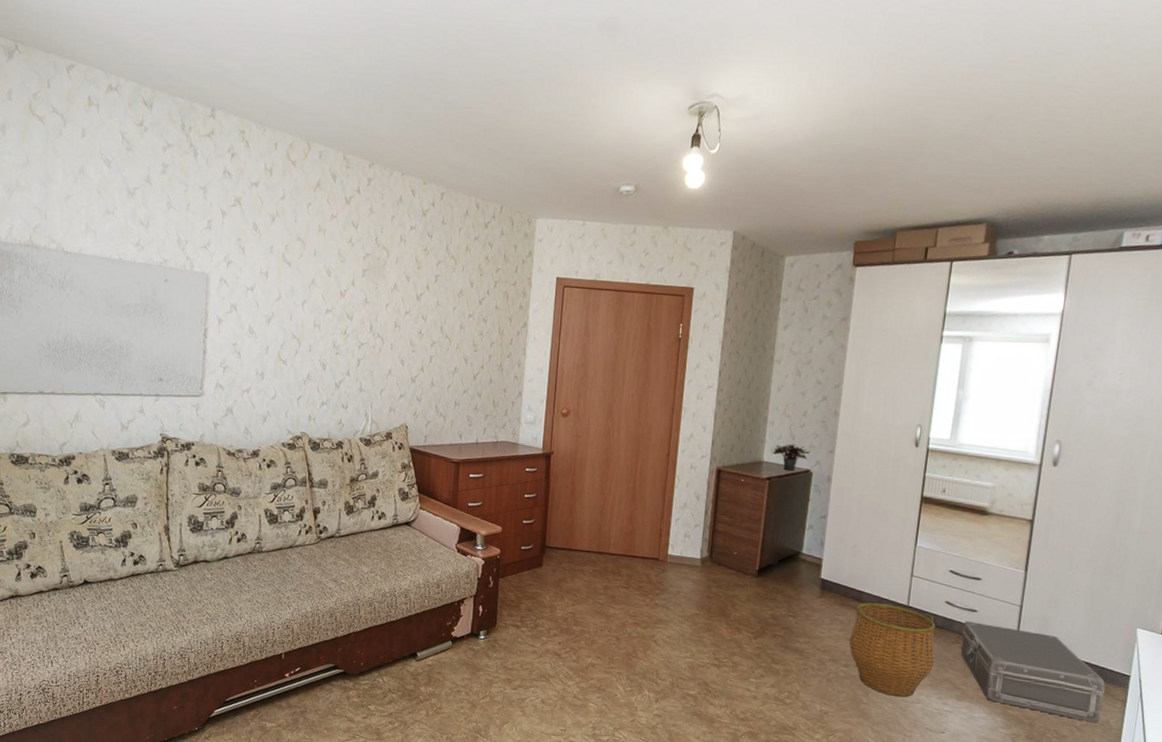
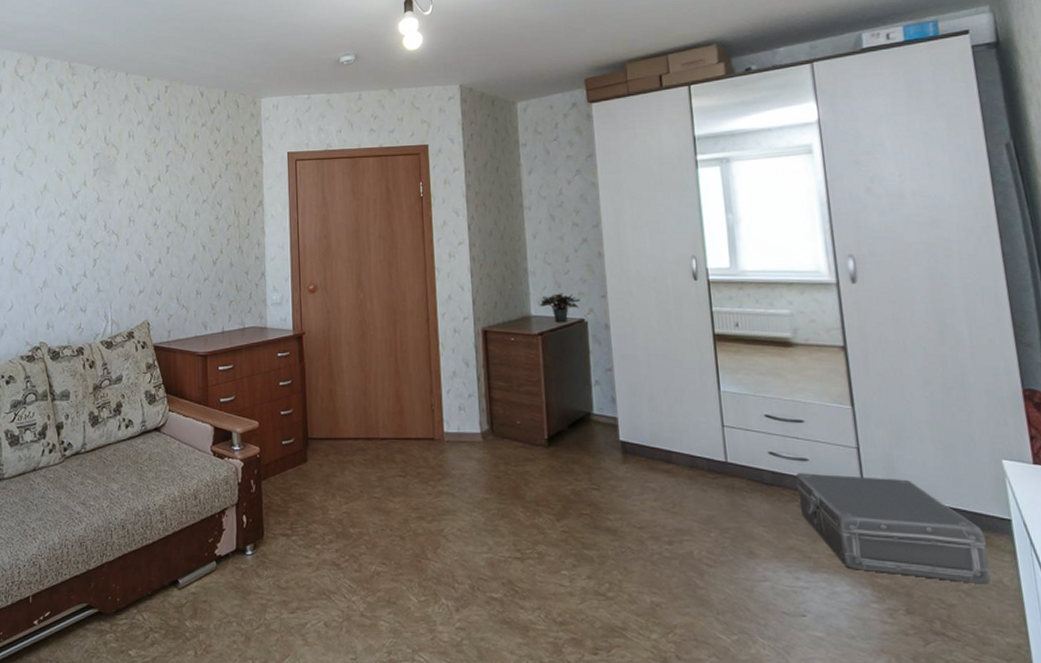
basket: present [848,602,936,697] -> none [666,462,774,575]

